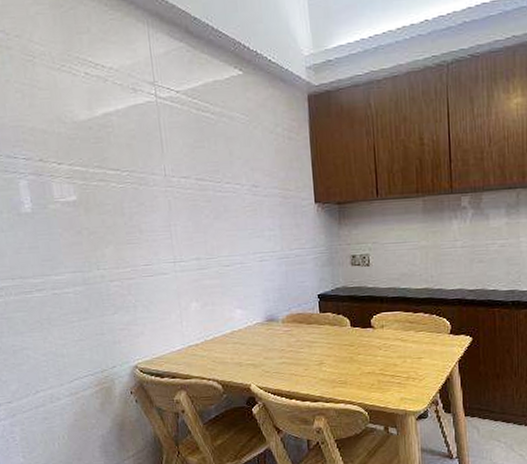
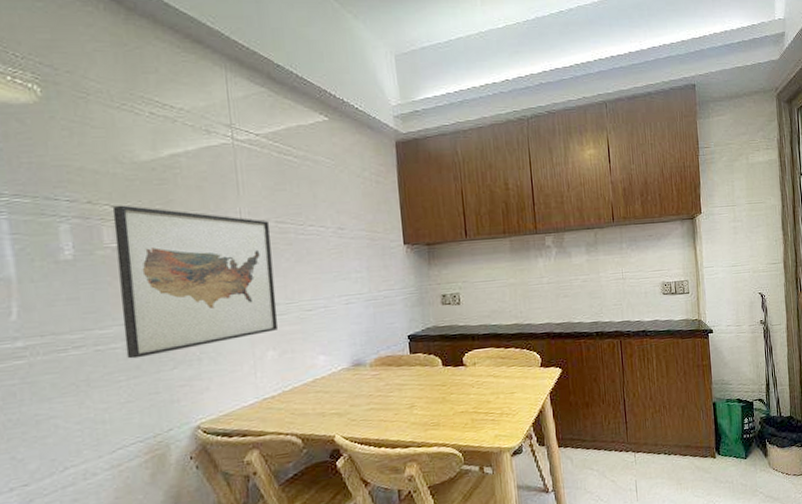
wall art: none [59,162,200,303] -> present [112,205,278,359]

